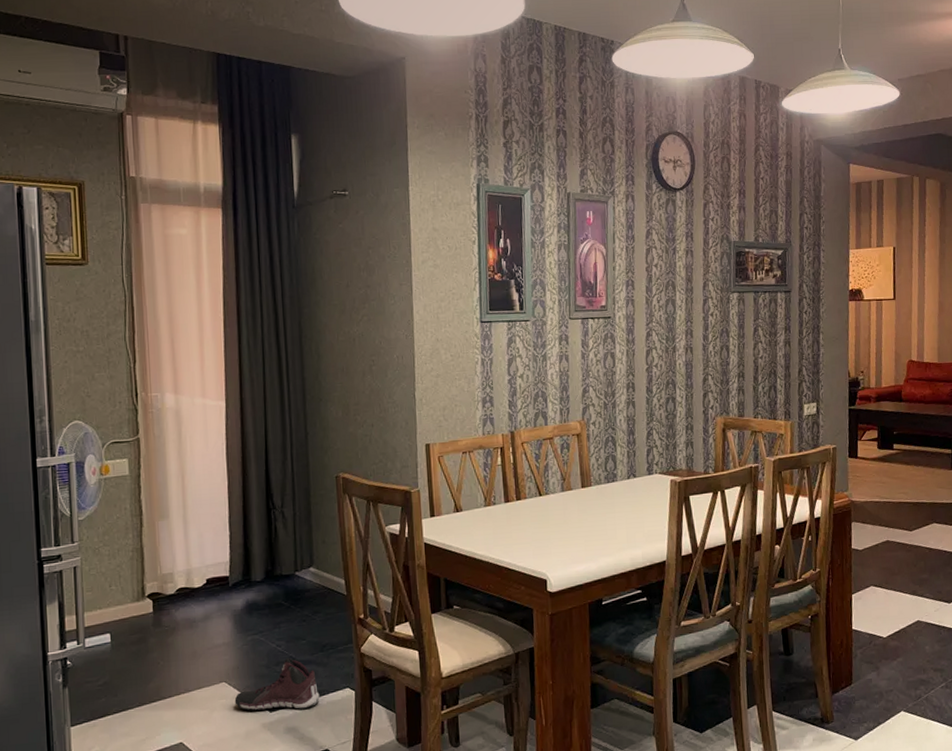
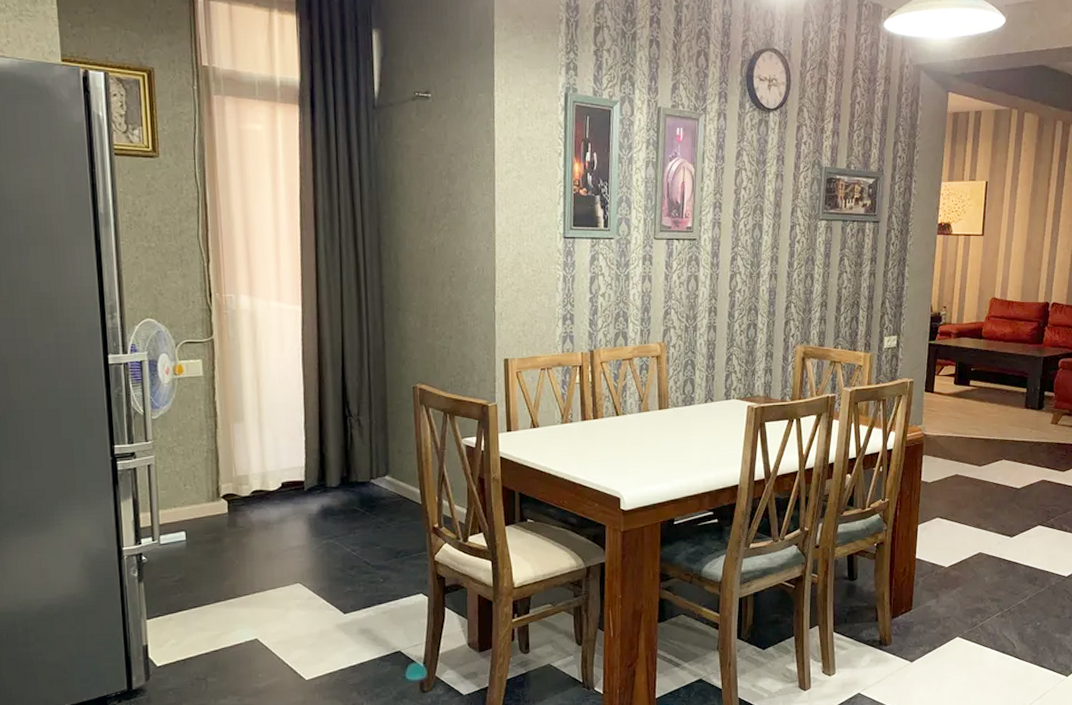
sneaker: present [234,657,320,711] -> none [309,562,394,612]

